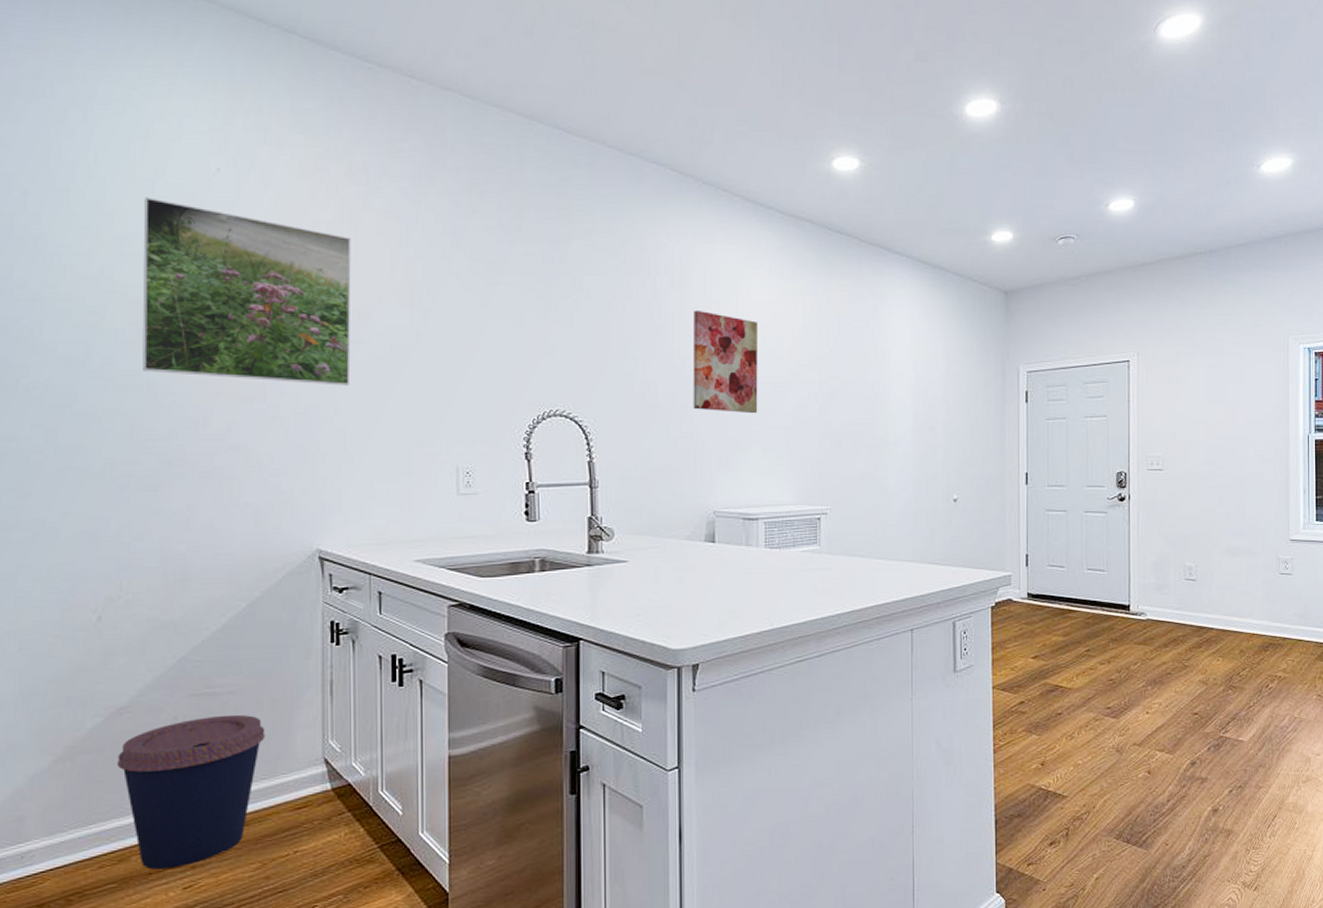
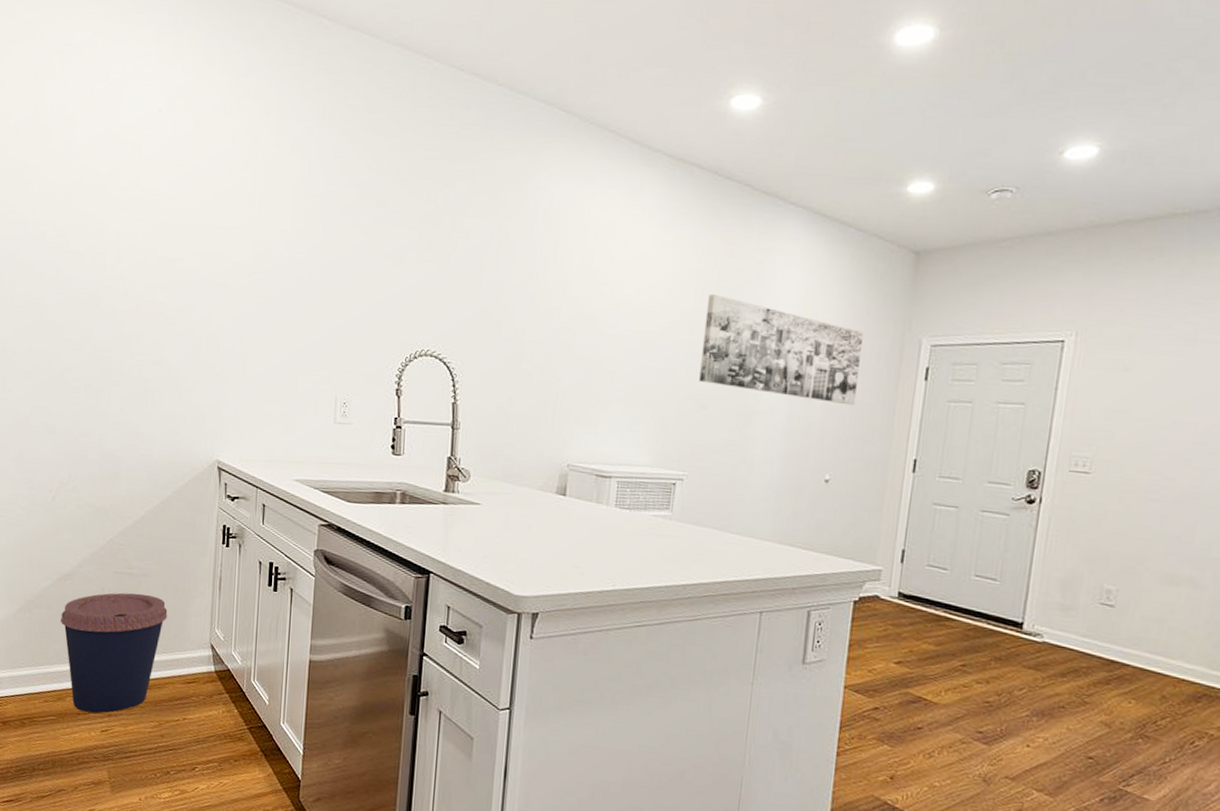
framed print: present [142,197,351,386] -> none [94,134,262,314]
wall art: present [692,309,758,414] -> none [557,257,631,369]
wall art: none [831,338,971,430] -> present [699,294,864,406]

